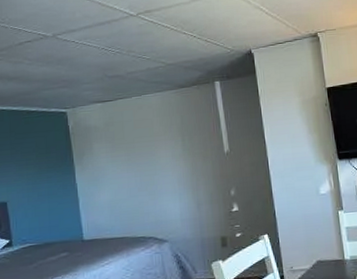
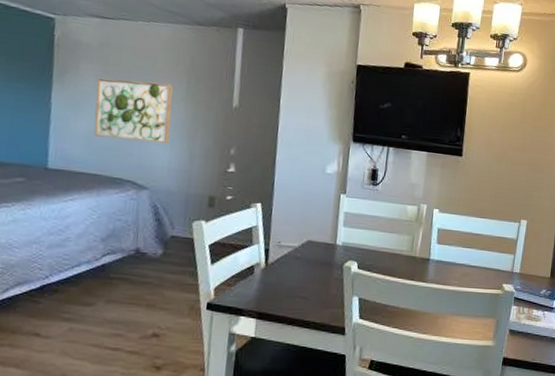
wall art: none [108,144,177,204] -> present [94,78,173,144]

